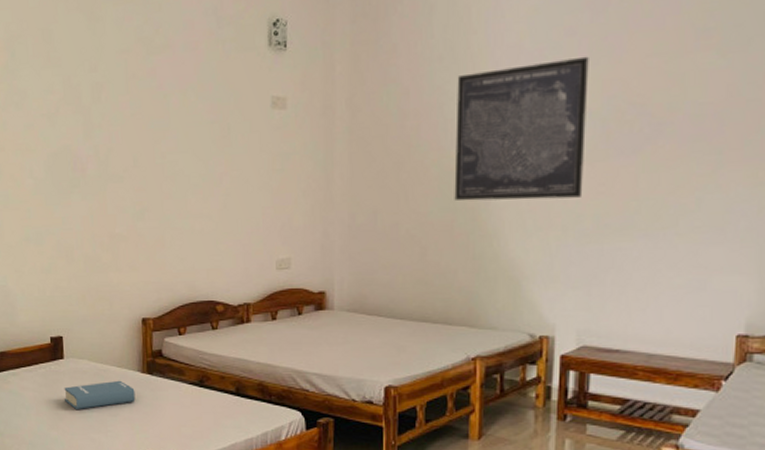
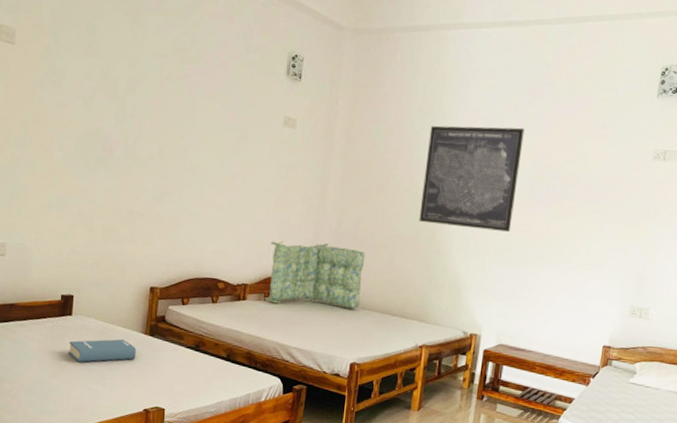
seat cushion: none [272,243,390,323] -> present [264,241,365,309]

